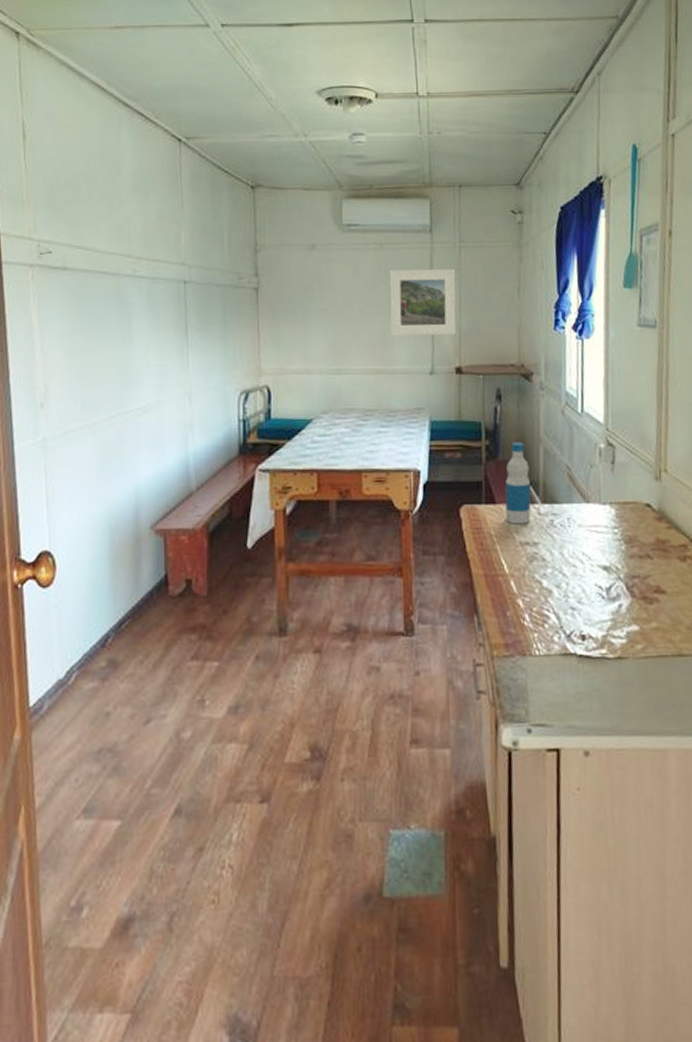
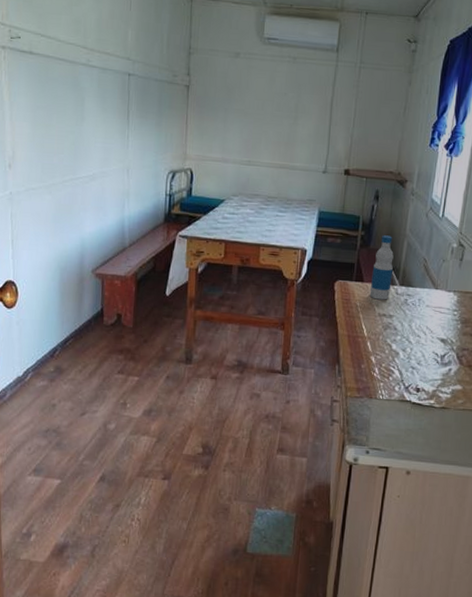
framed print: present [389,269,457,336] -> none [295,82,354,143]

